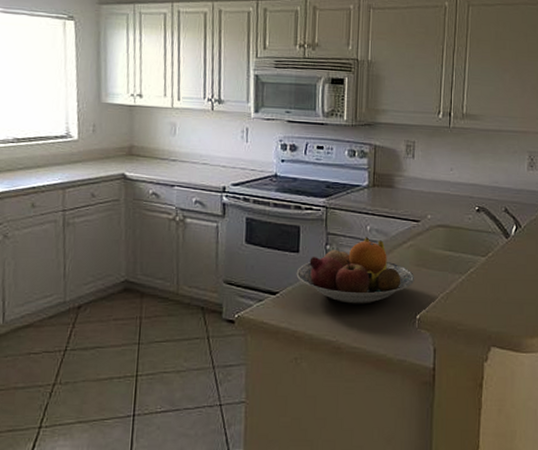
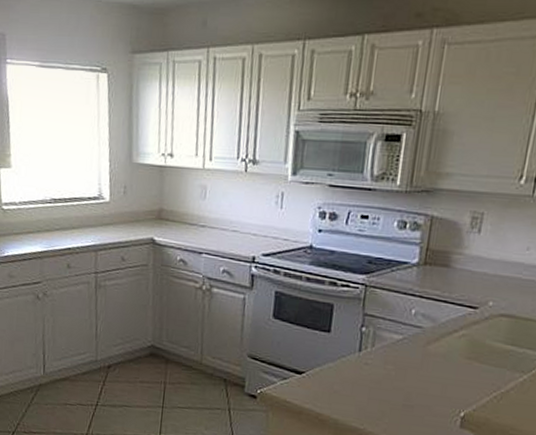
fruit bowl: present [296,237,415,304] -> none [325,321,464,395]

